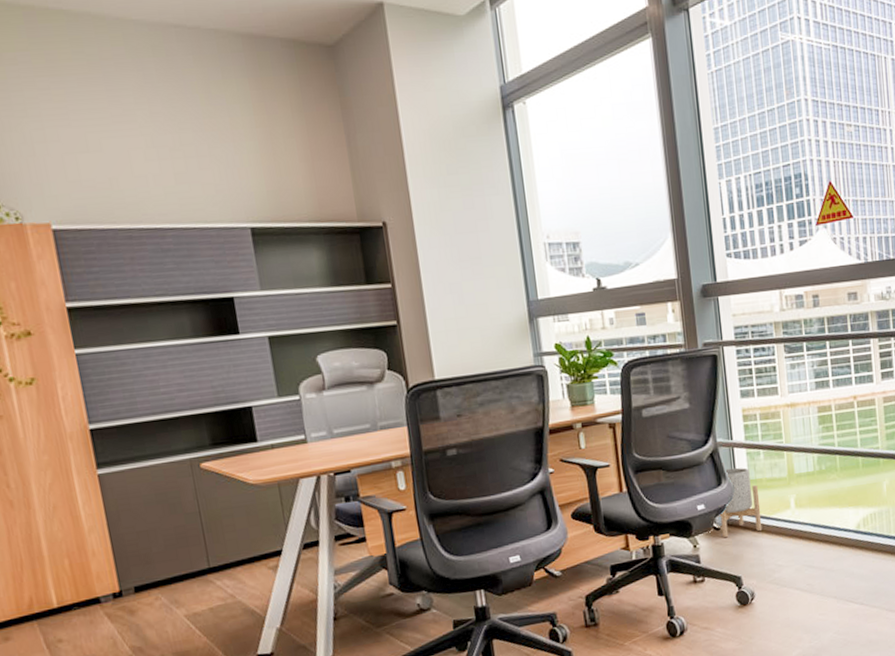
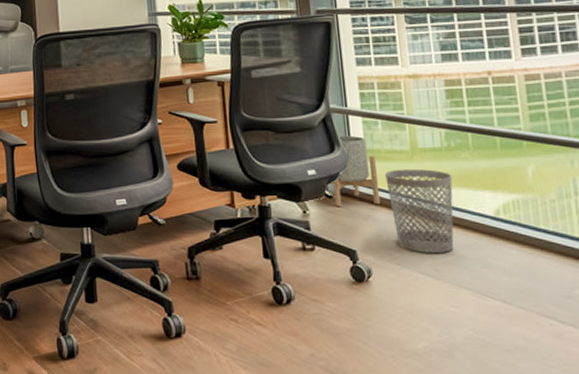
wastebasket: none [766,493,823,571] -> present [385,168,454,254]

